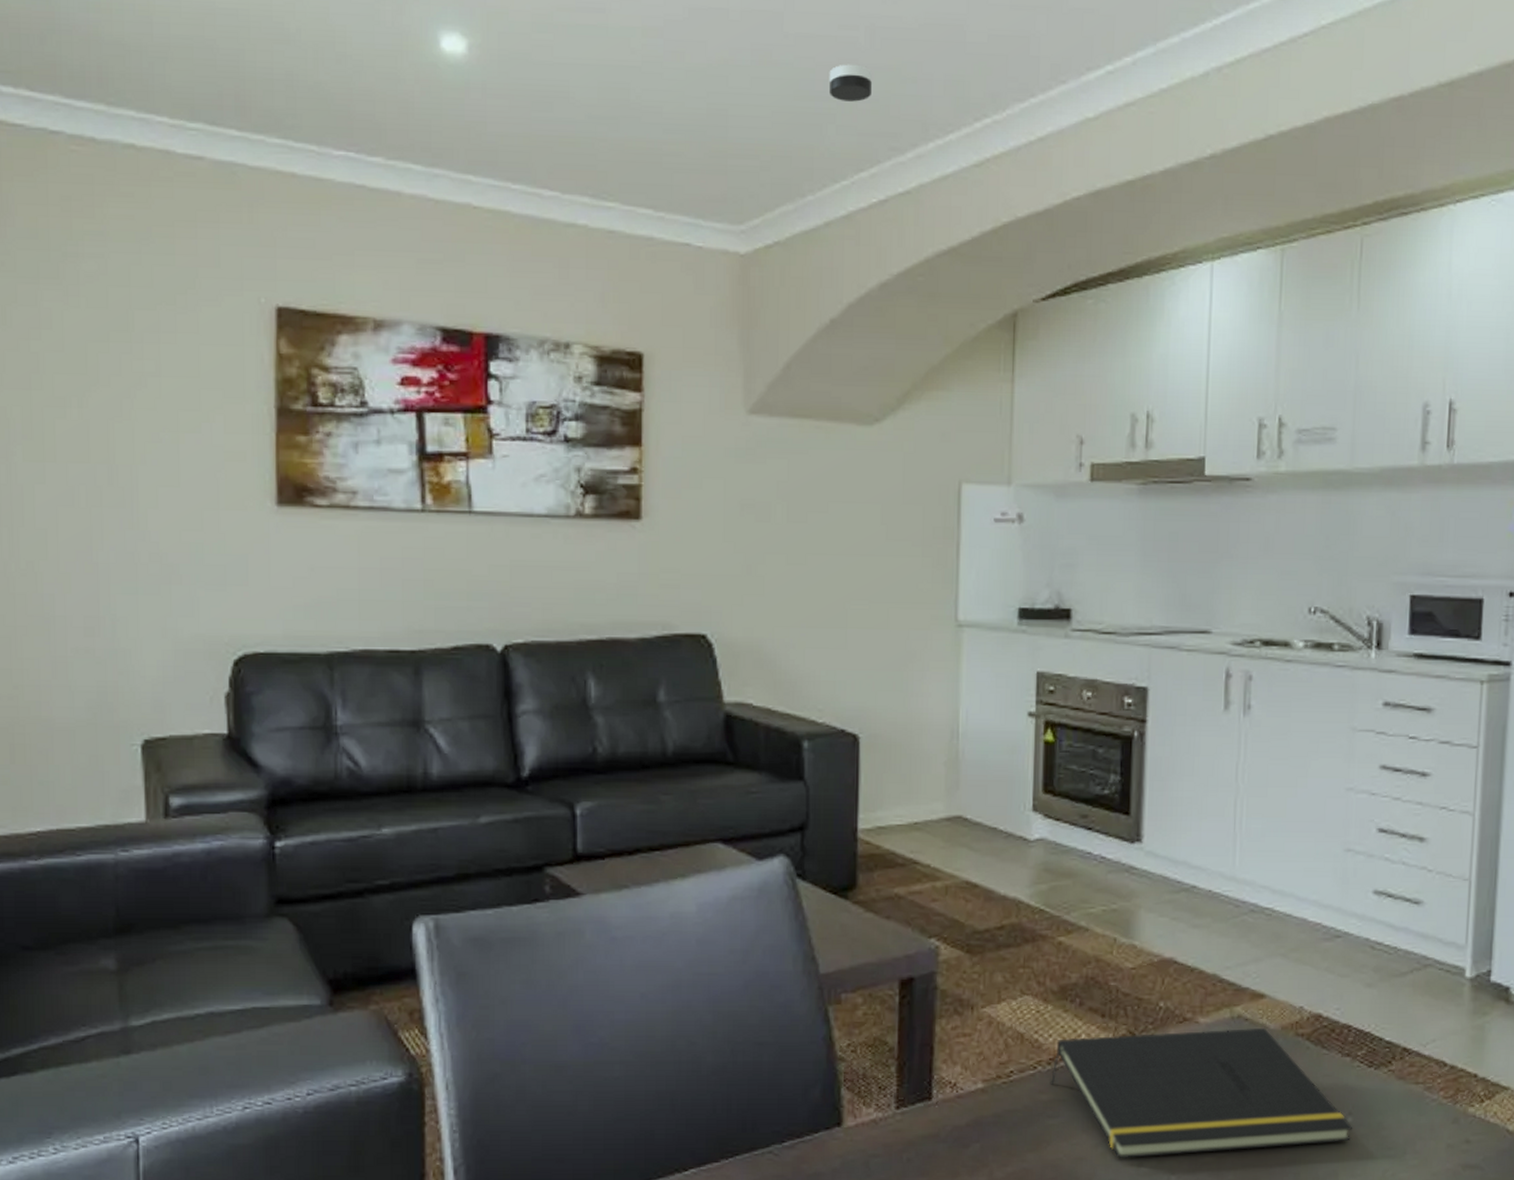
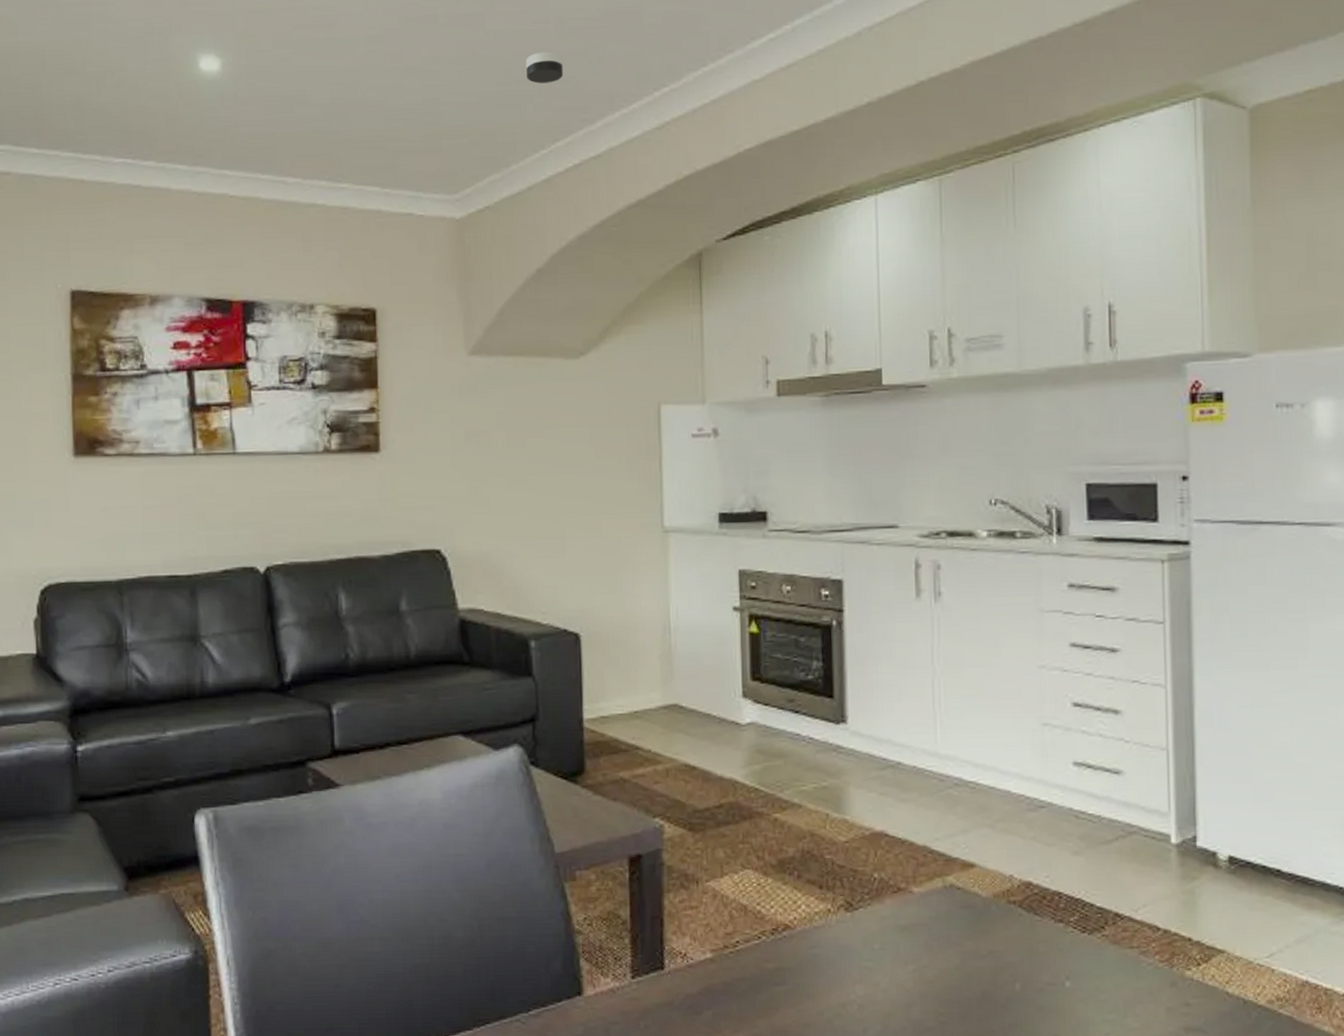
notepad: present [1050,1027,1353,1159] -> none [774,896,1072,1025]

